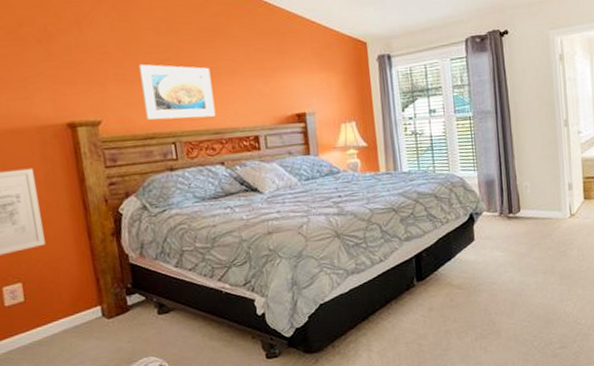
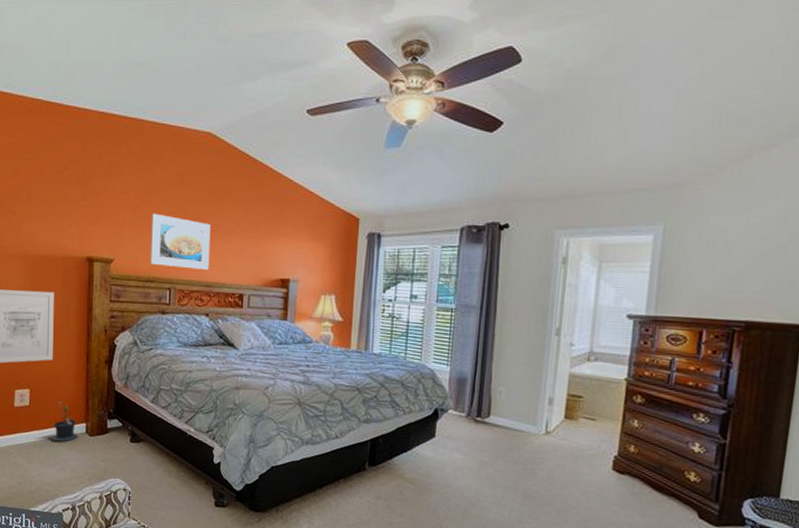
potted plant: none [54,289,94,336] -> present [47,401,78,443]

